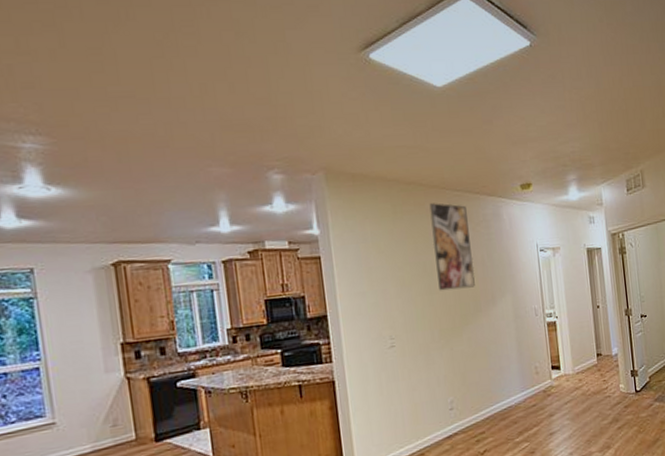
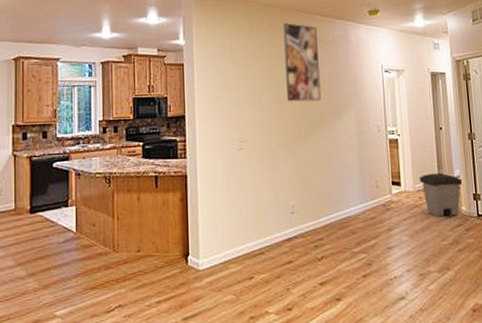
trash can: none [578,353,621,398] -> present [419,173,463,217]

